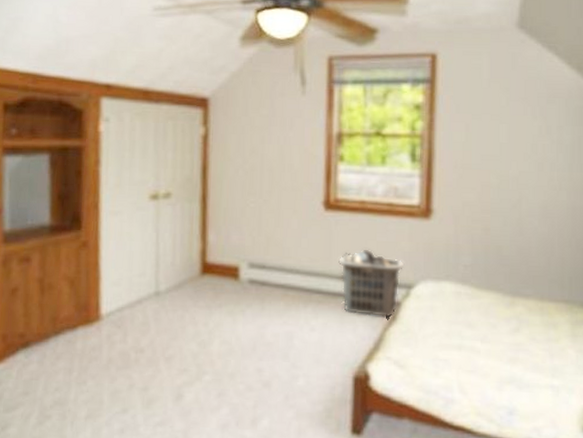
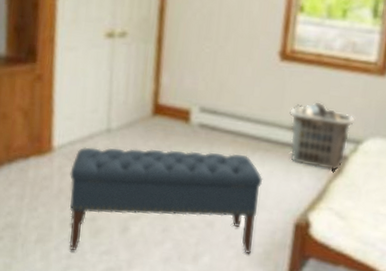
bench: none [119,308,318,425] -> present [69,147,263,254]

